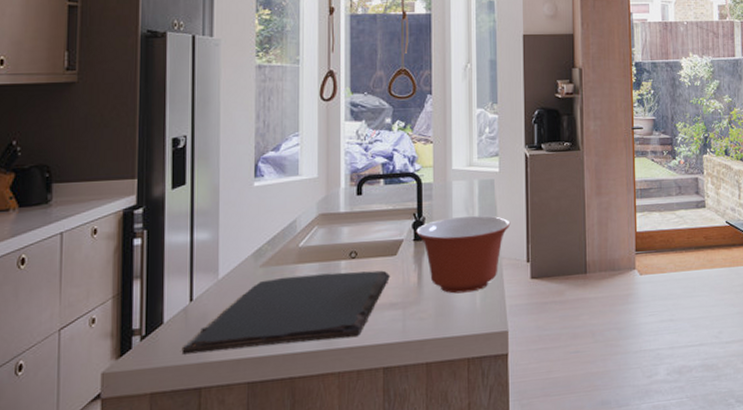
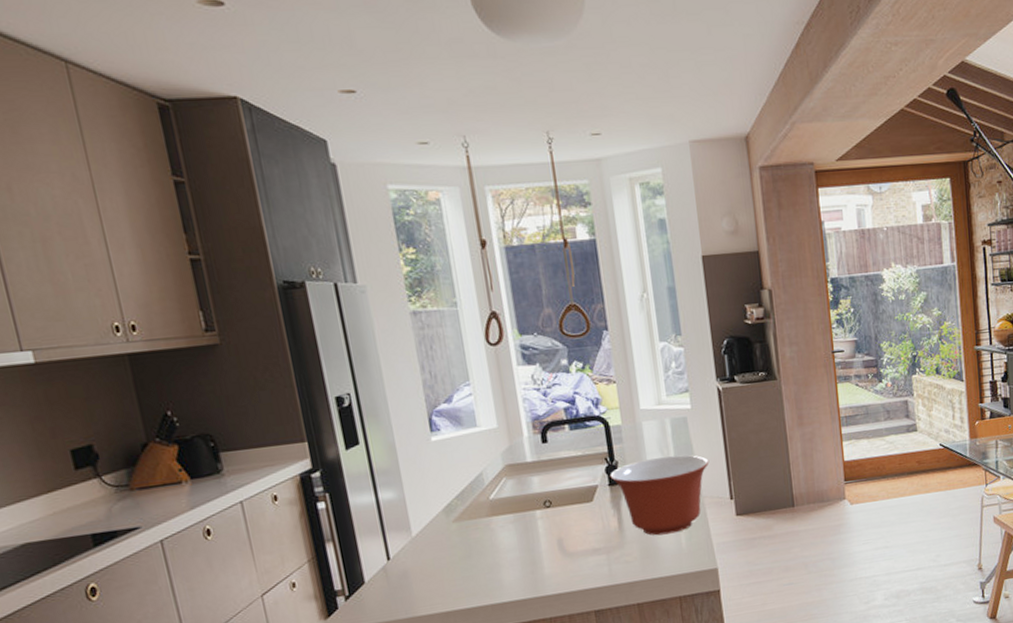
cutting board: present [181,270,390,355] -> none [388,517,589,611]

